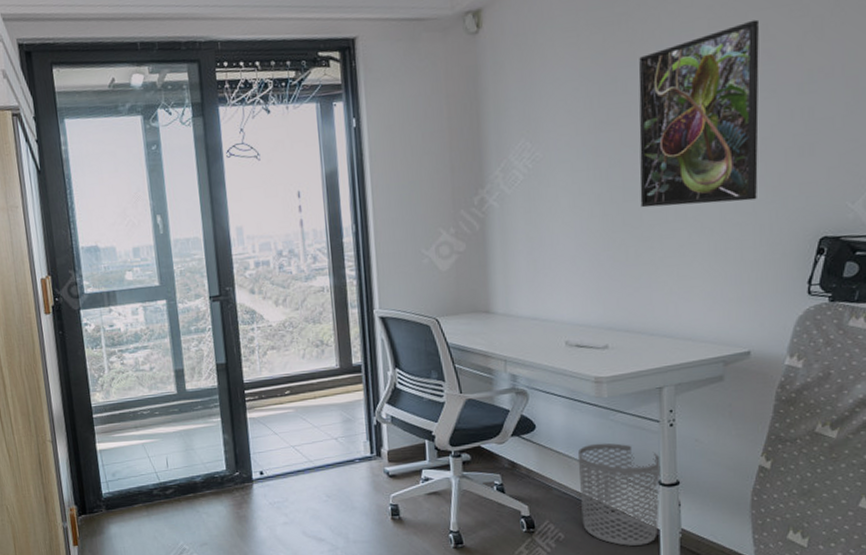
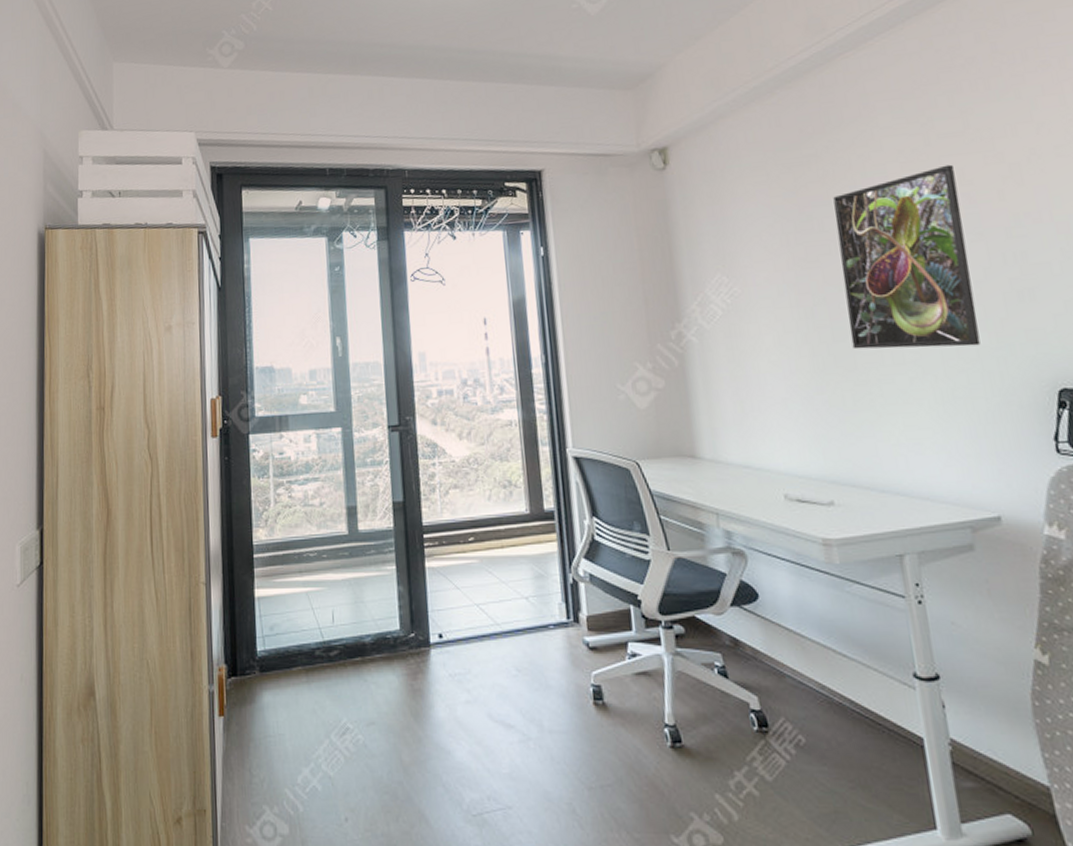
waste bin: present [577,443,661,546] -> none [811,620,921,758]

